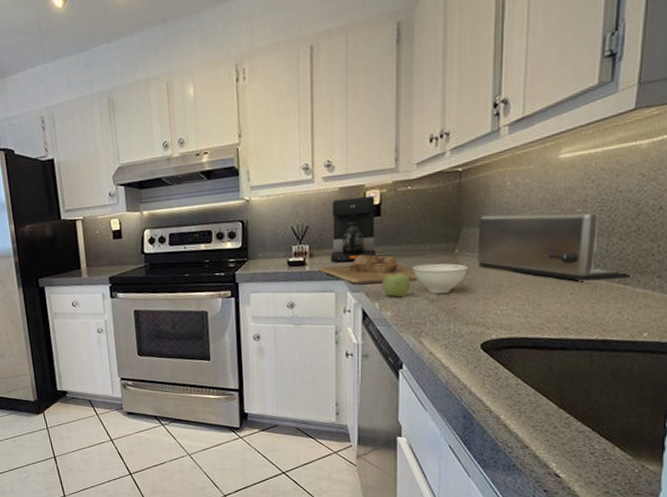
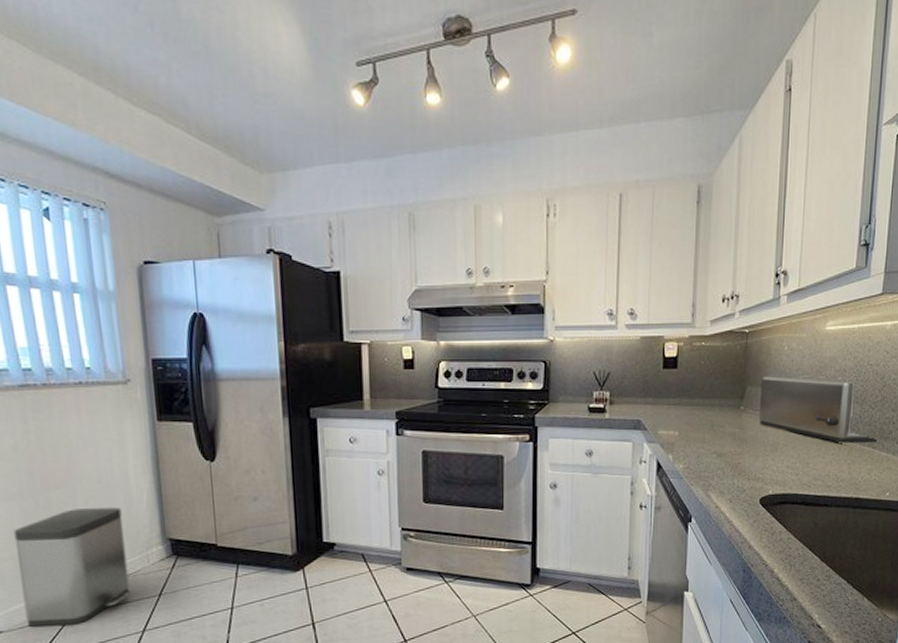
cutting board: present [317,254,417,284] -> none [617,406,707,435]
coffee maker: present [330,195,376,263] -> none [630,347,673,412]
fruit: present [381,271,411,298] -> none [675,424,702,450]
bowl: present [412,263,469,295] -> none [703,418,751,449]

